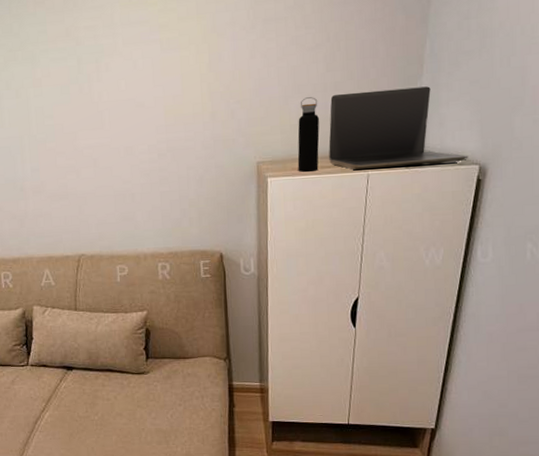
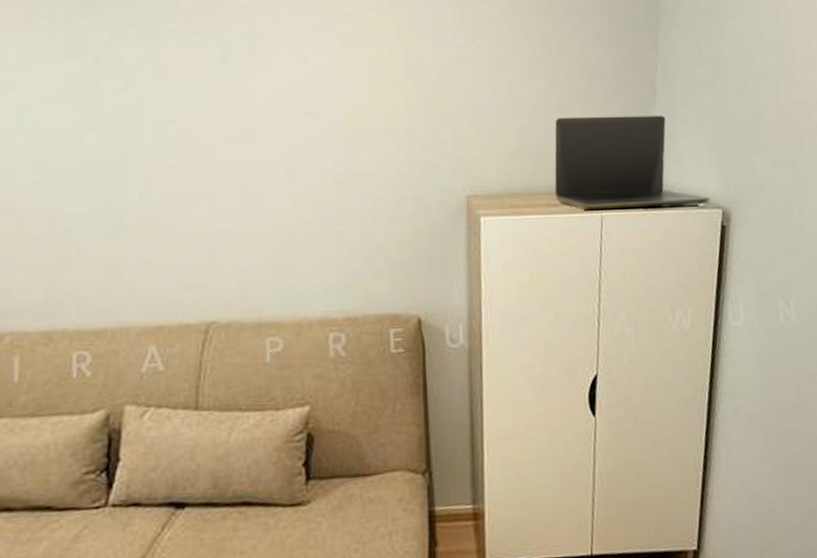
water bottle: present [297,97,320,172] -> none [517,118,543,210]

